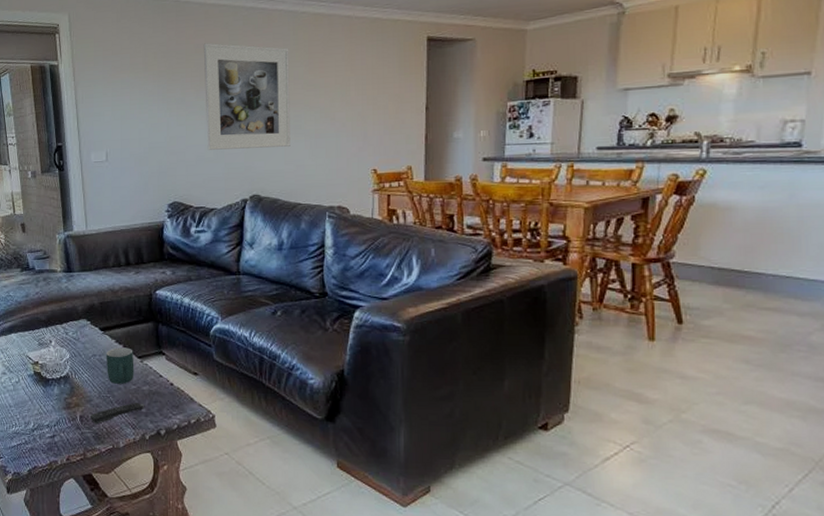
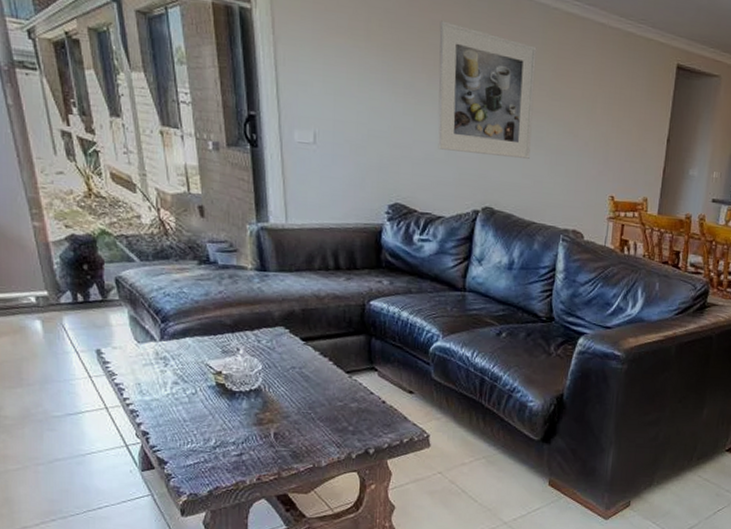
remote control: present [89,403,145,425] -> none [286,420,352,443]
mug: present [105,347,134,384] -> none [307,360,342,400]

